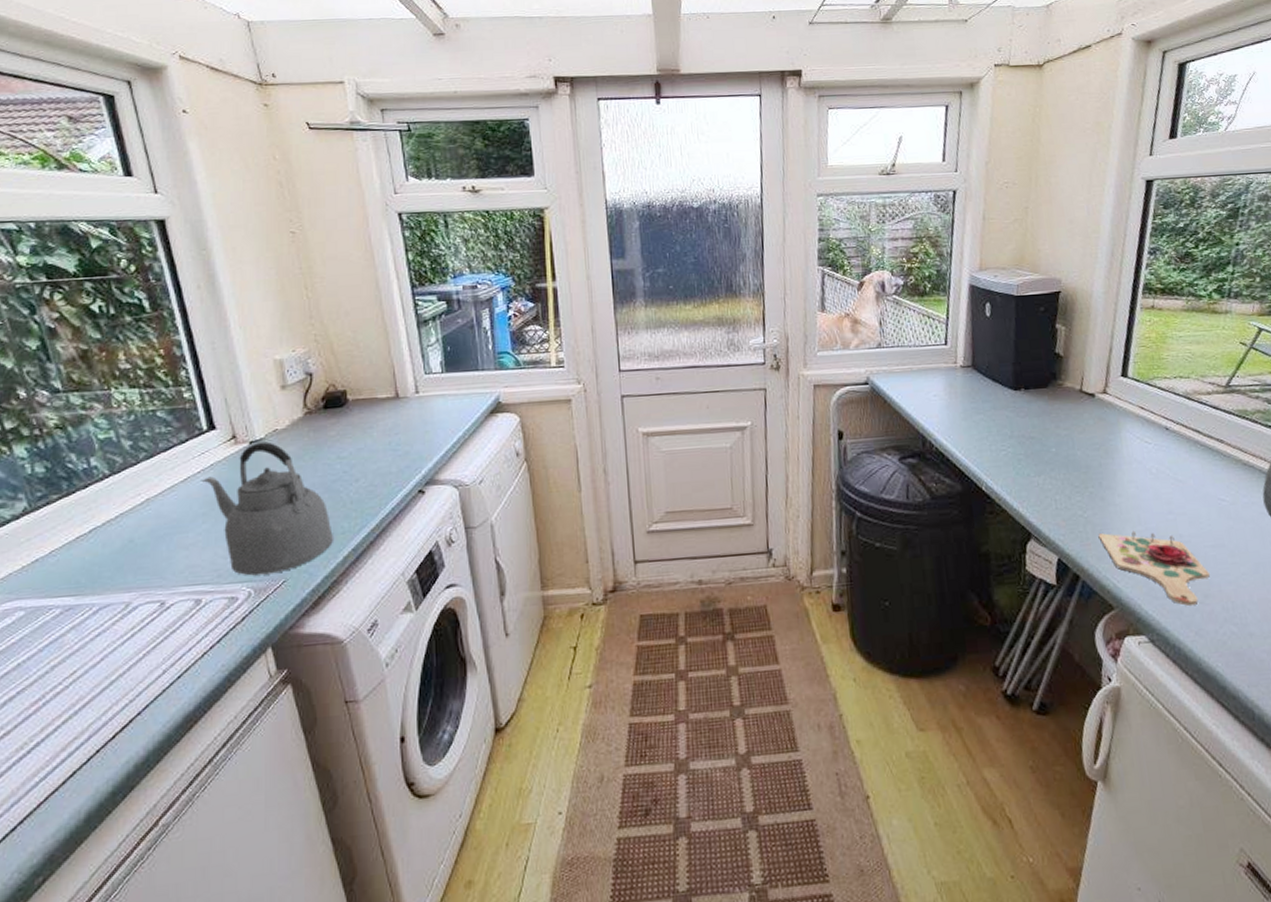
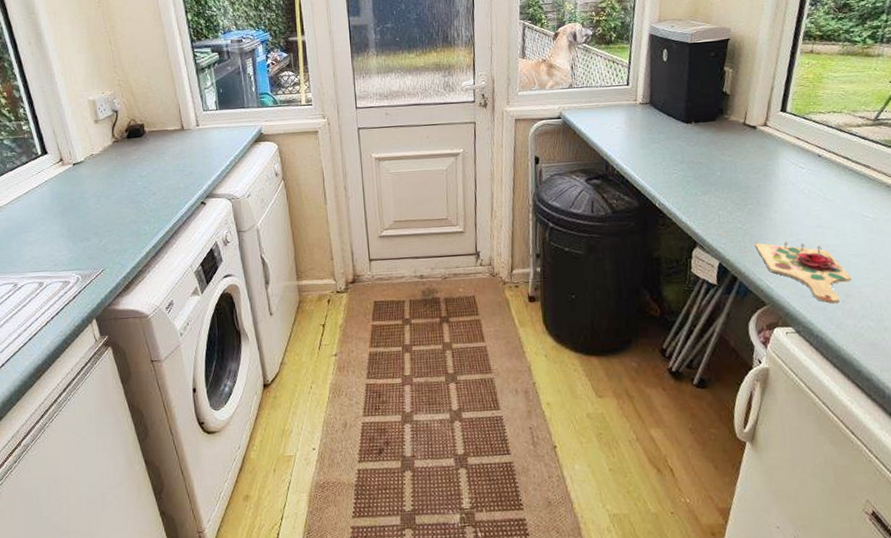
kettle: present [201,441,333,576] -> none [39,163,138,266]

